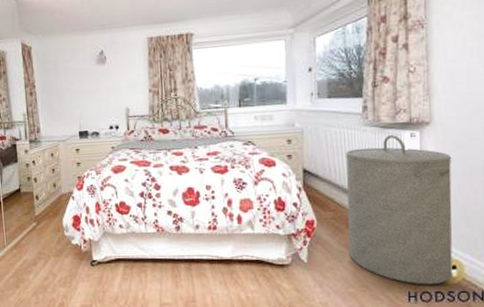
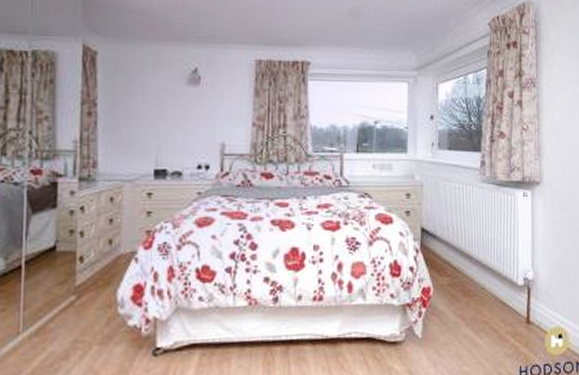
laundry hamper: present [346,134,453,285] -> none [463,193,559,358]

